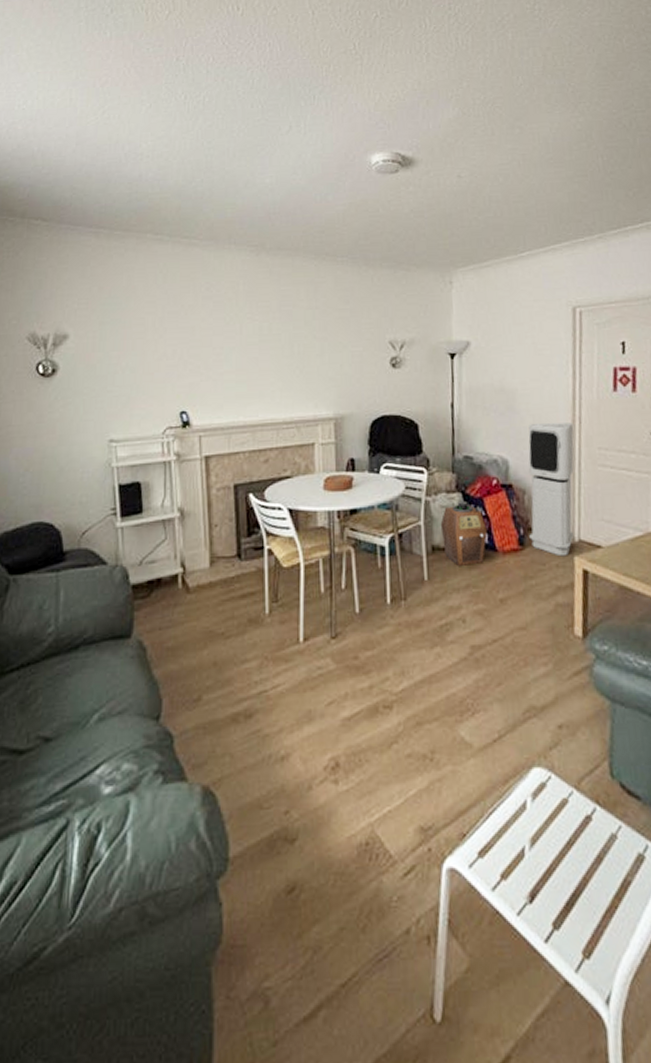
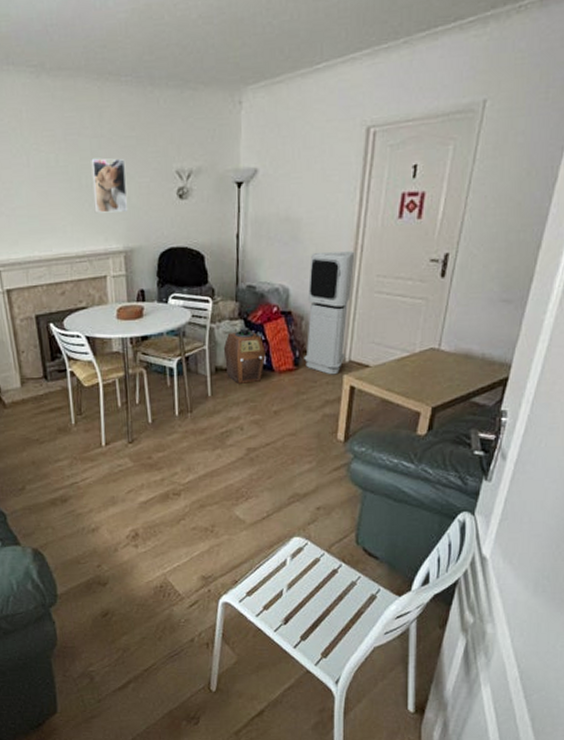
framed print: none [304,327,340,380] -> present [91,158,128,214]

